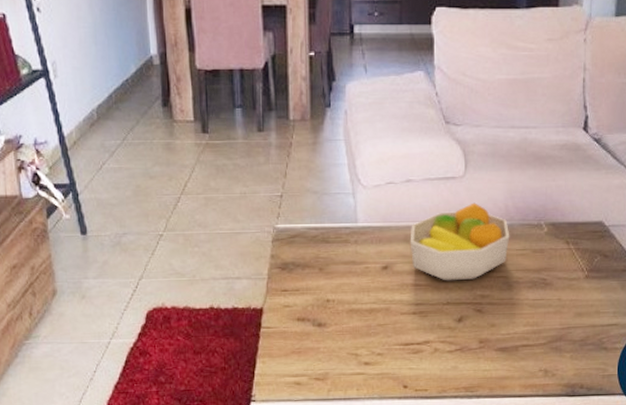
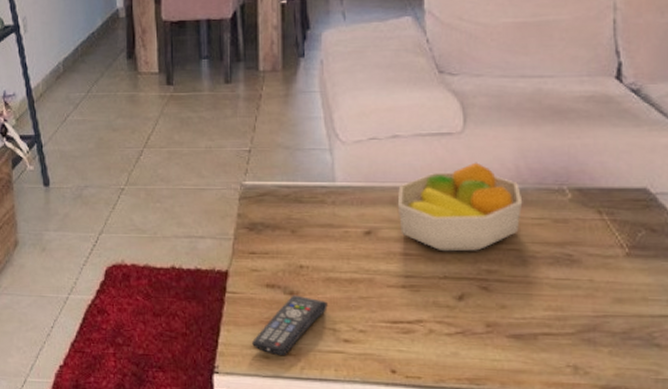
remote control: none [284,326,351,381] -> present [251,295,328,355]

